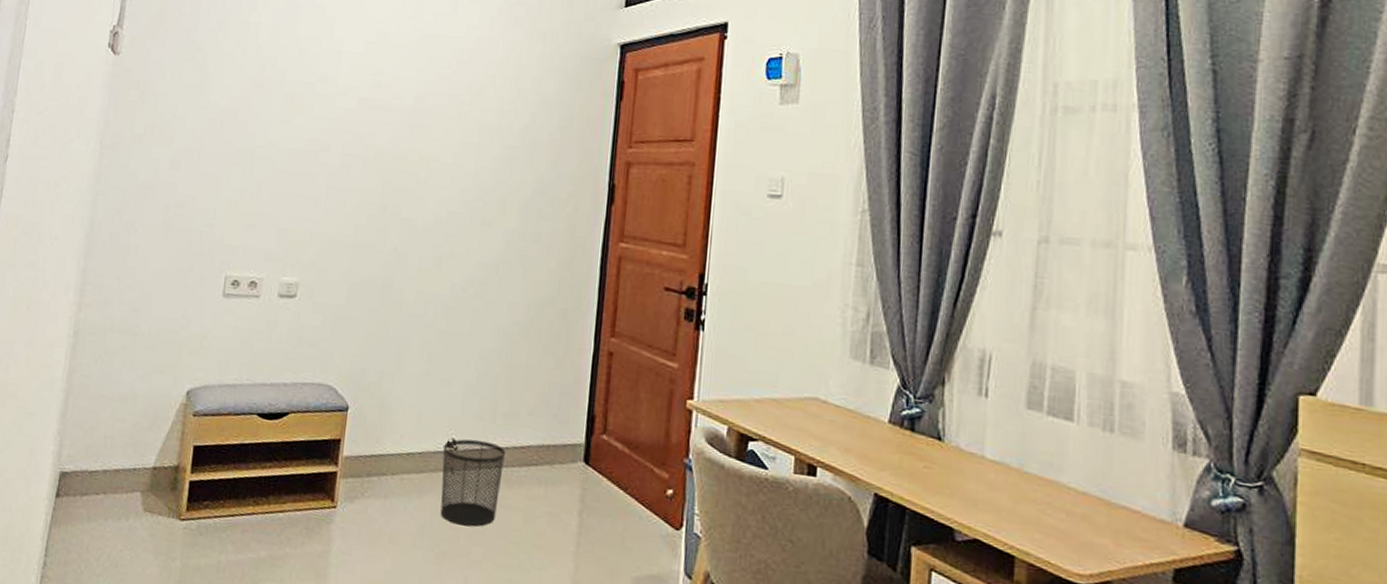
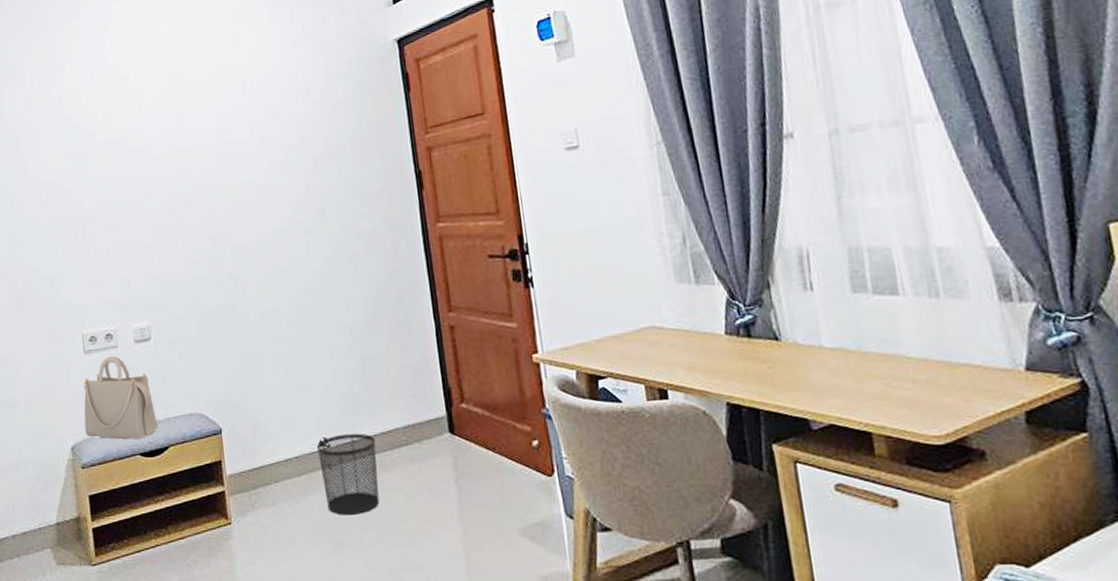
handbag: none [205,304,284,398] -> present [83,356,159,440]

